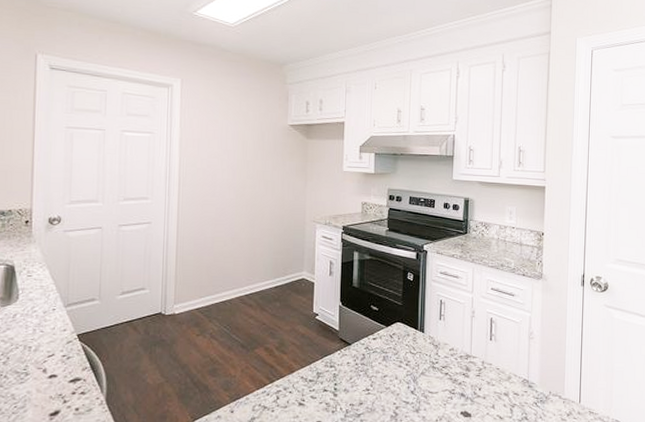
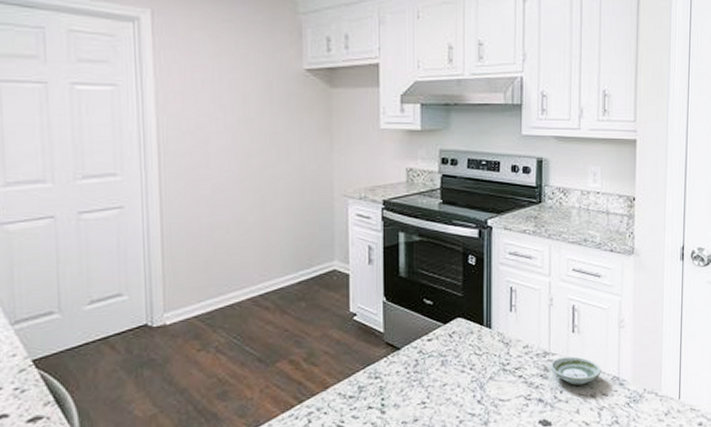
saucer: none [471,360,514,384] -> present [550,356,601,385]

